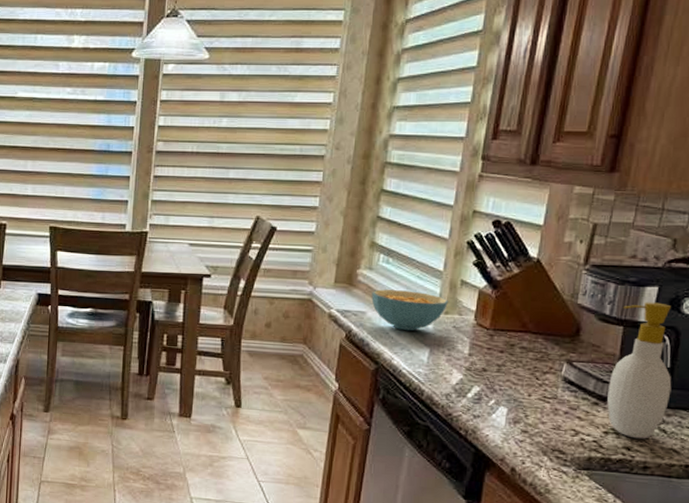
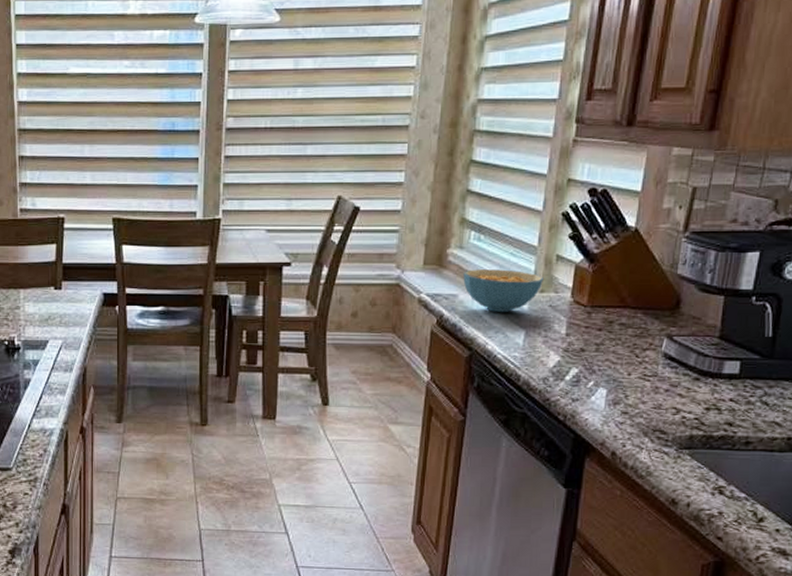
soap bottle: present [607,302,672,439] -> none [708,268,774,413]

